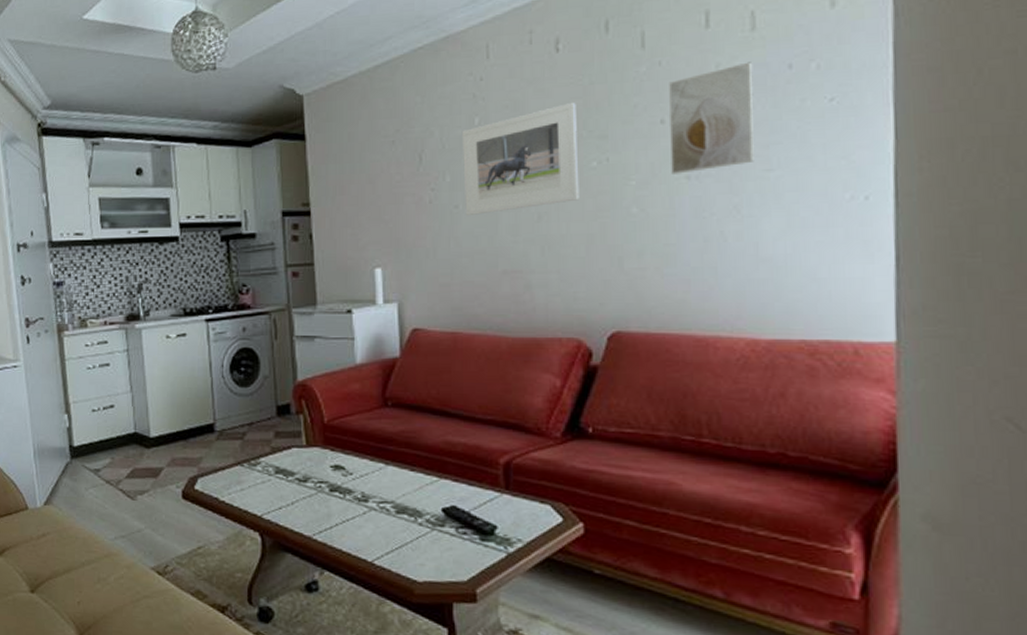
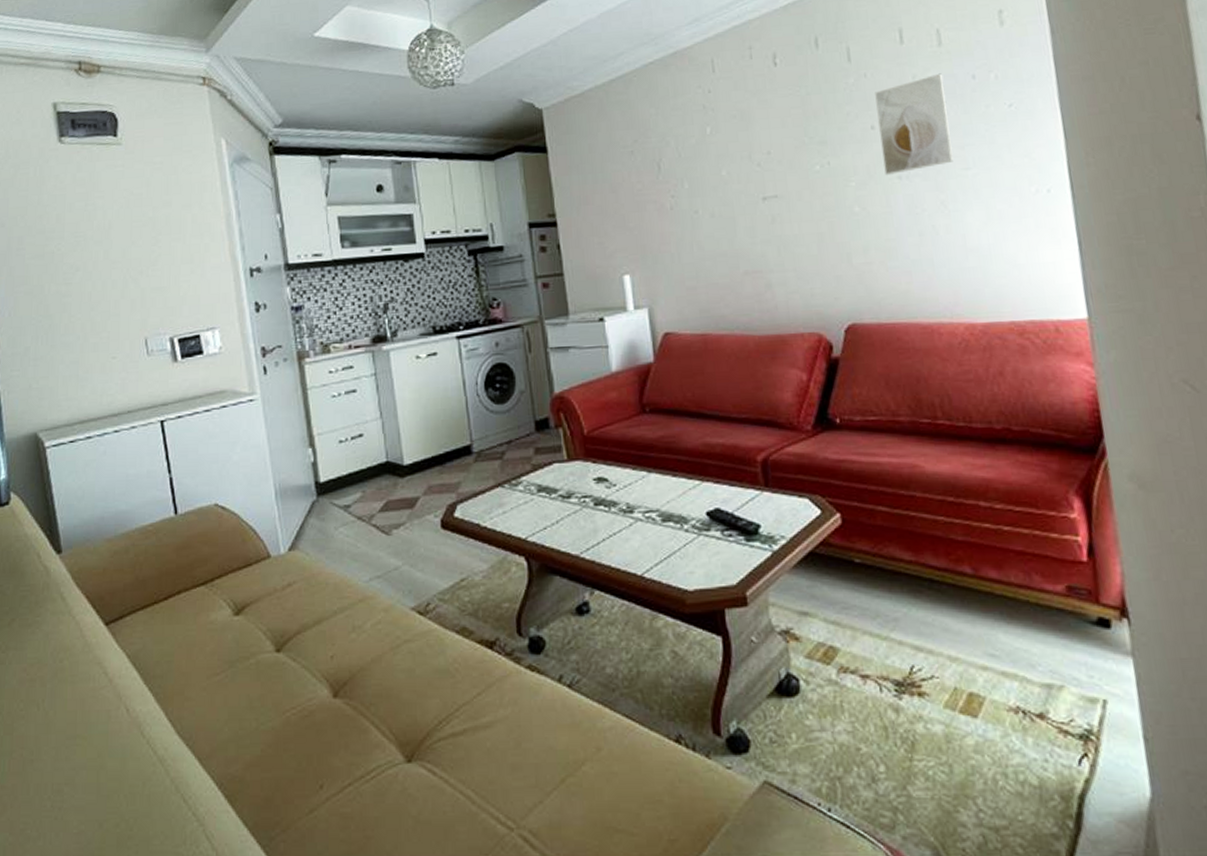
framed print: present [461,103,580,216] -> none [695,112,808,221]

